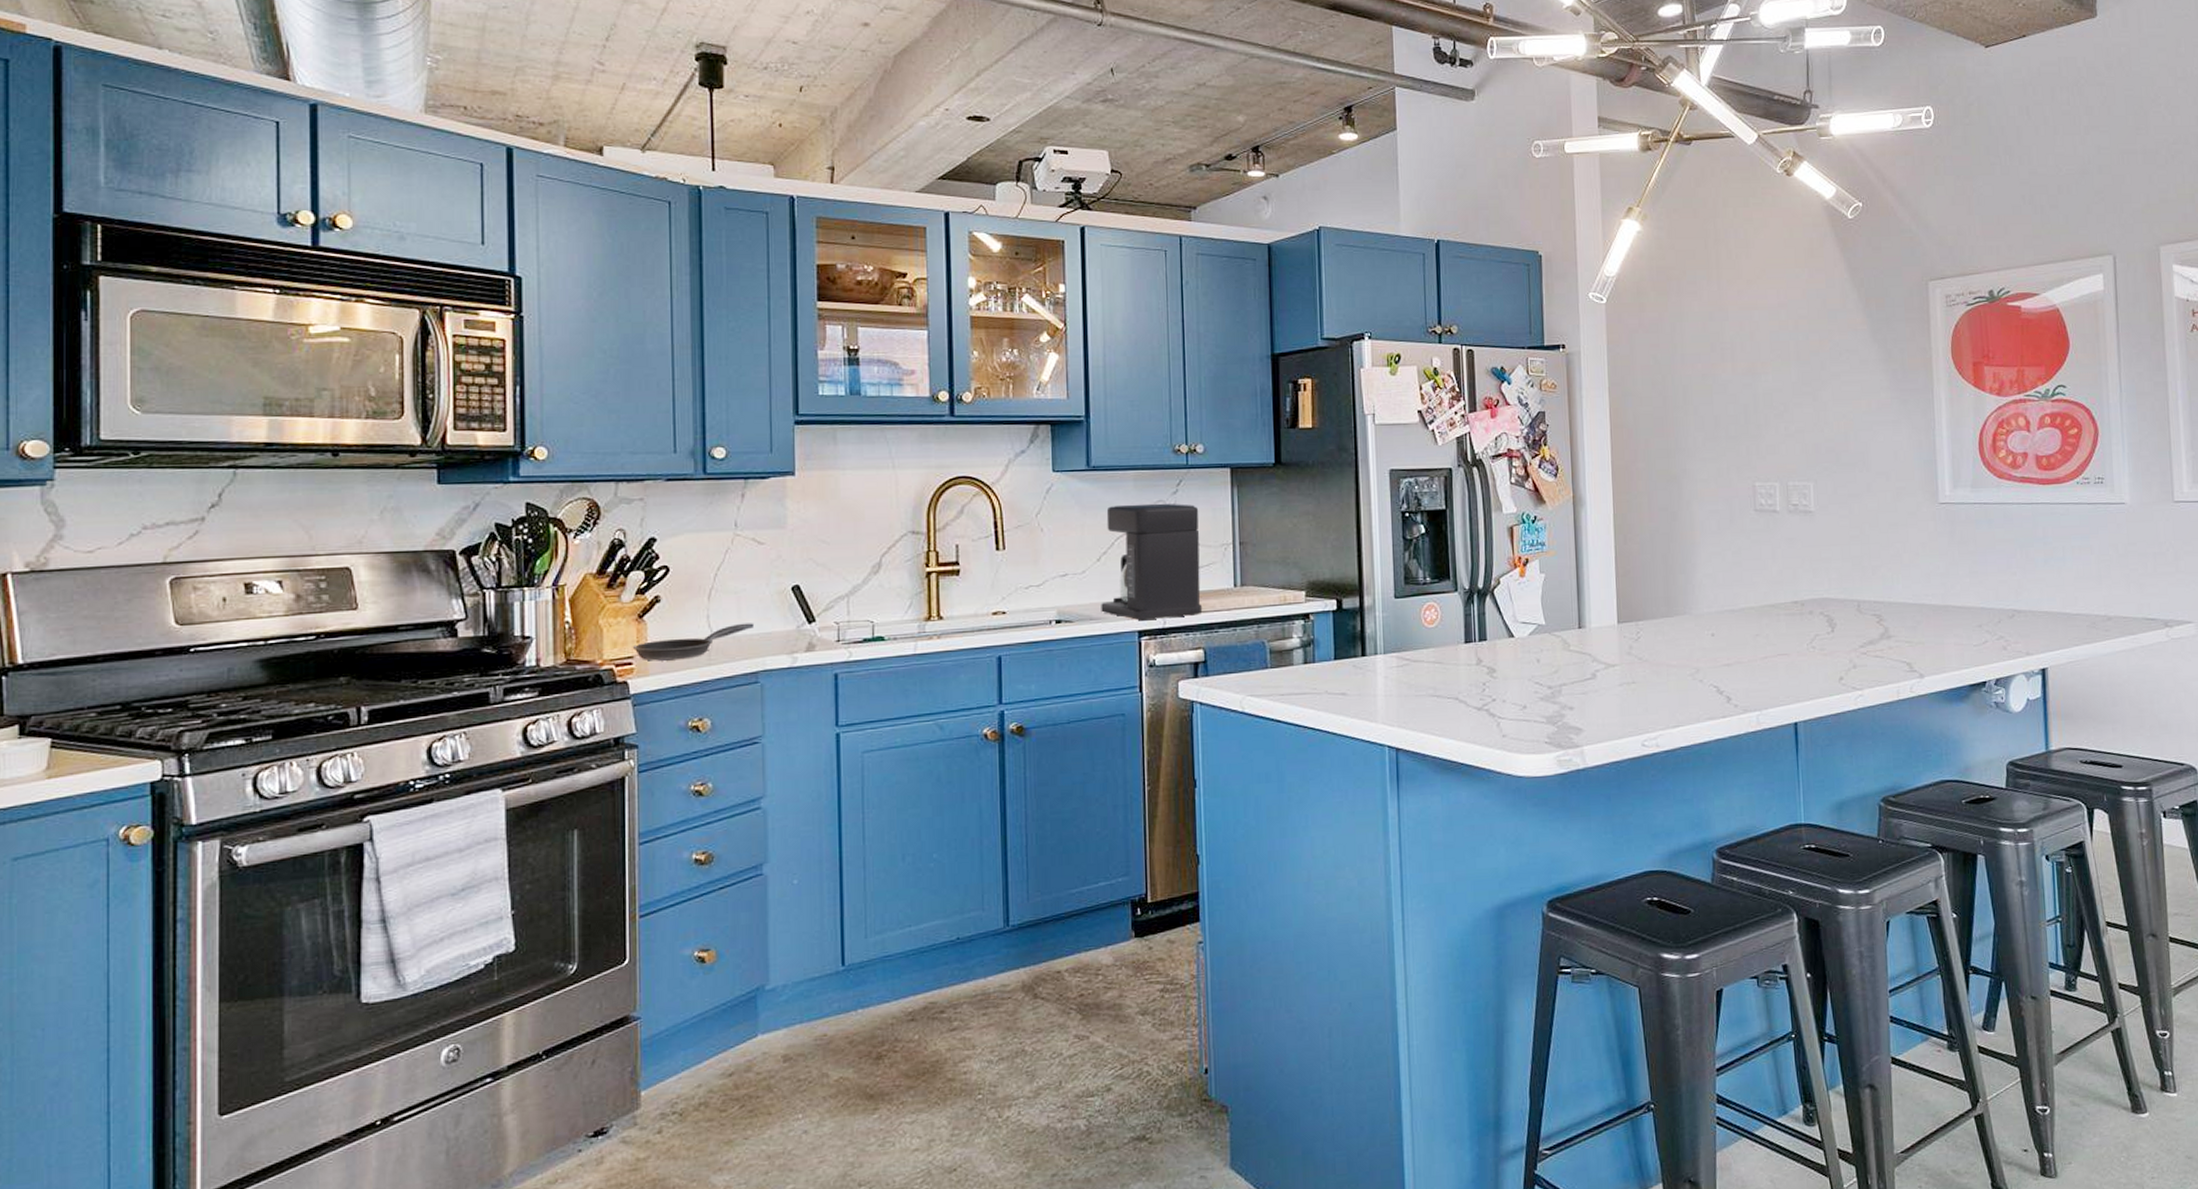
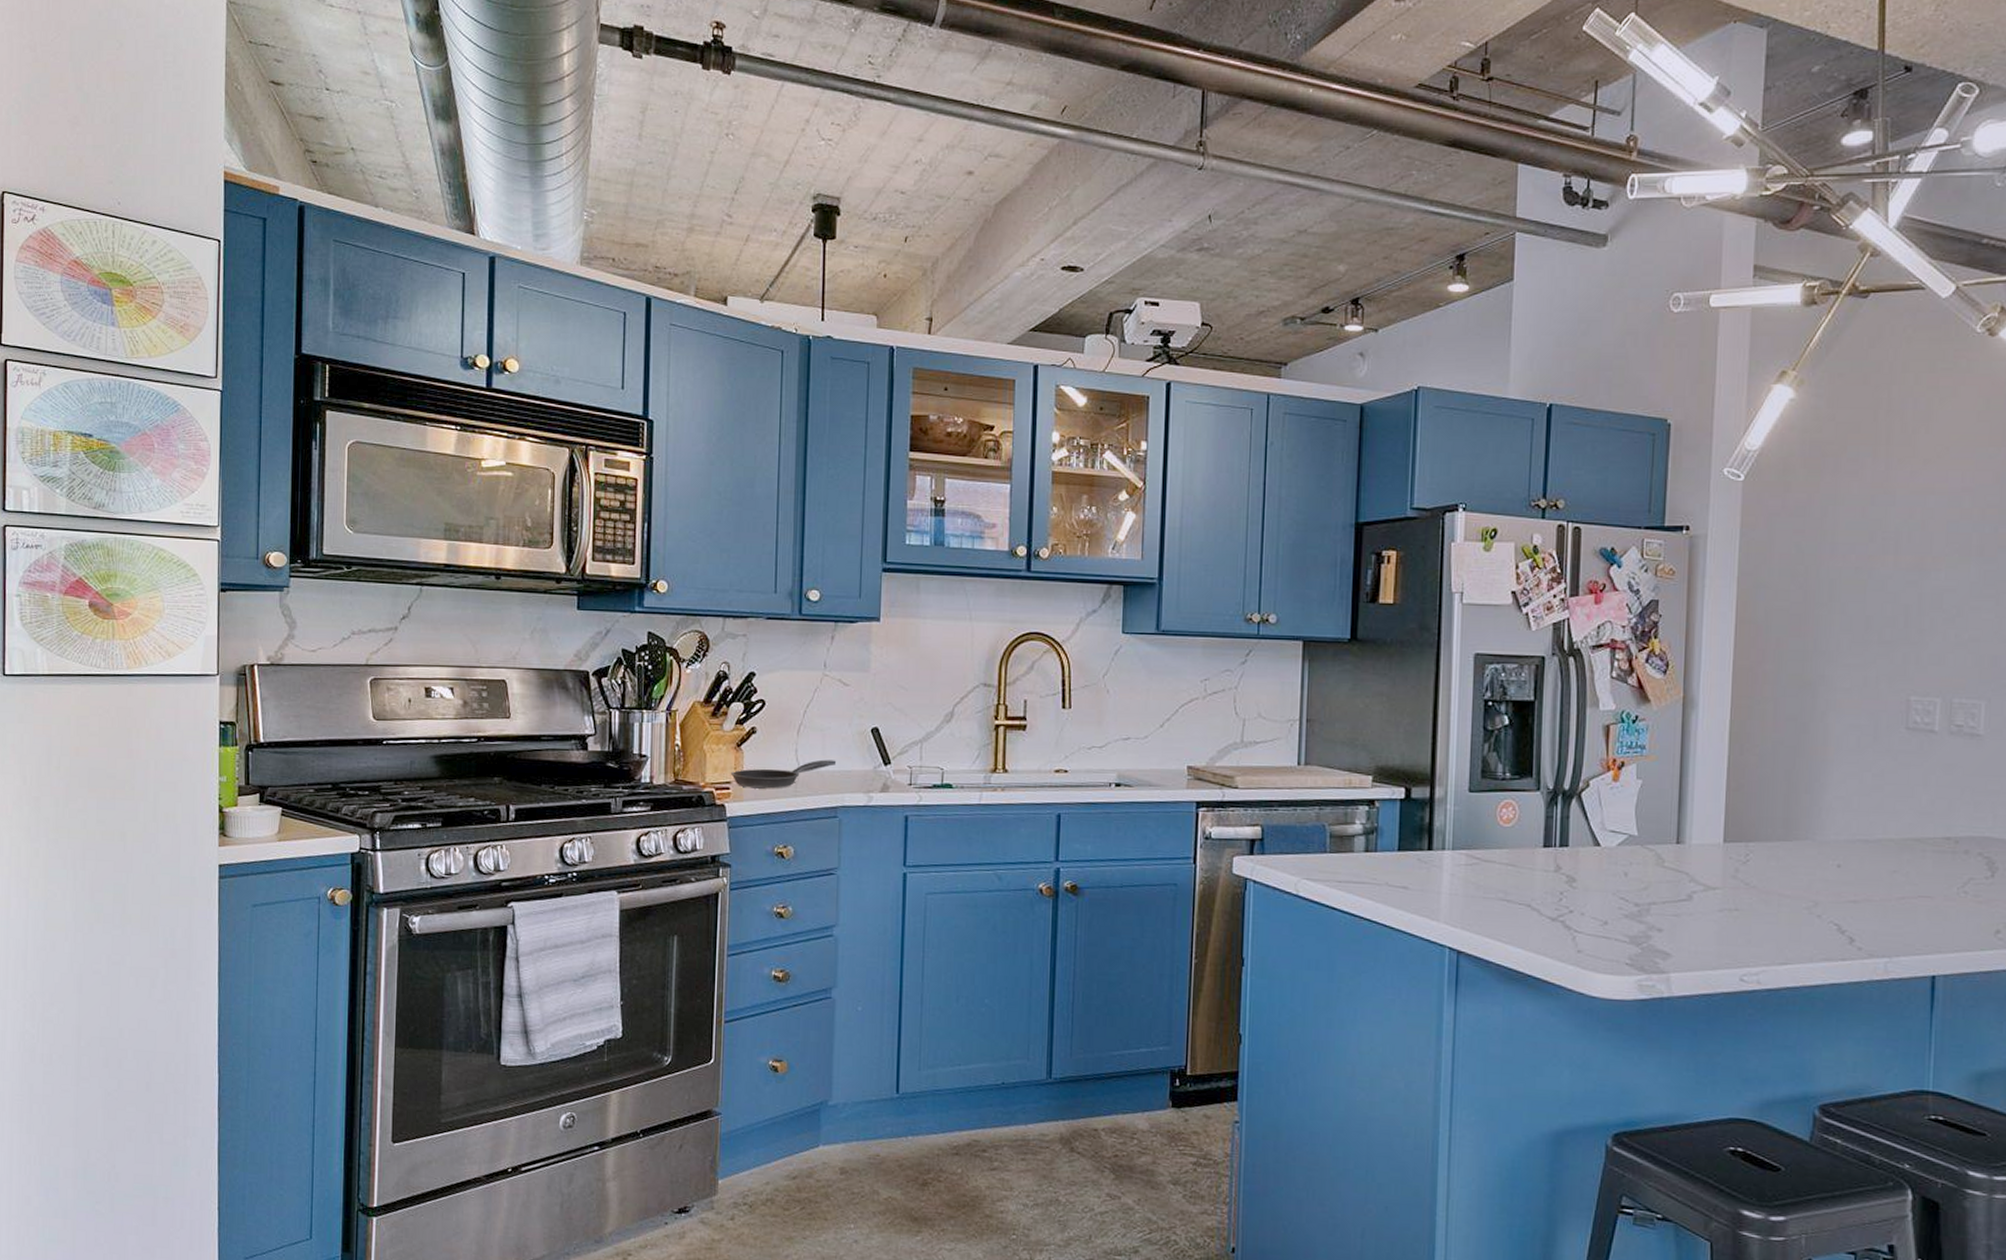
coffee maker: present [1101,503,1203,621] -> none [1160,671,1267,792]

